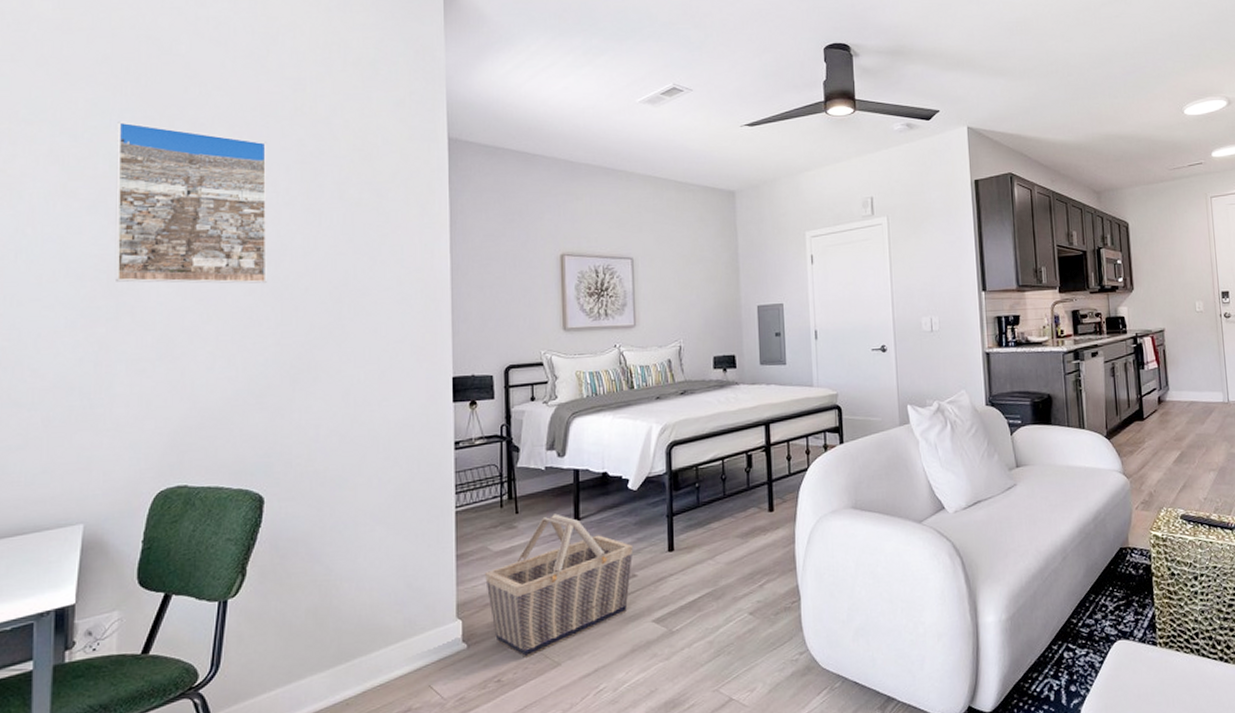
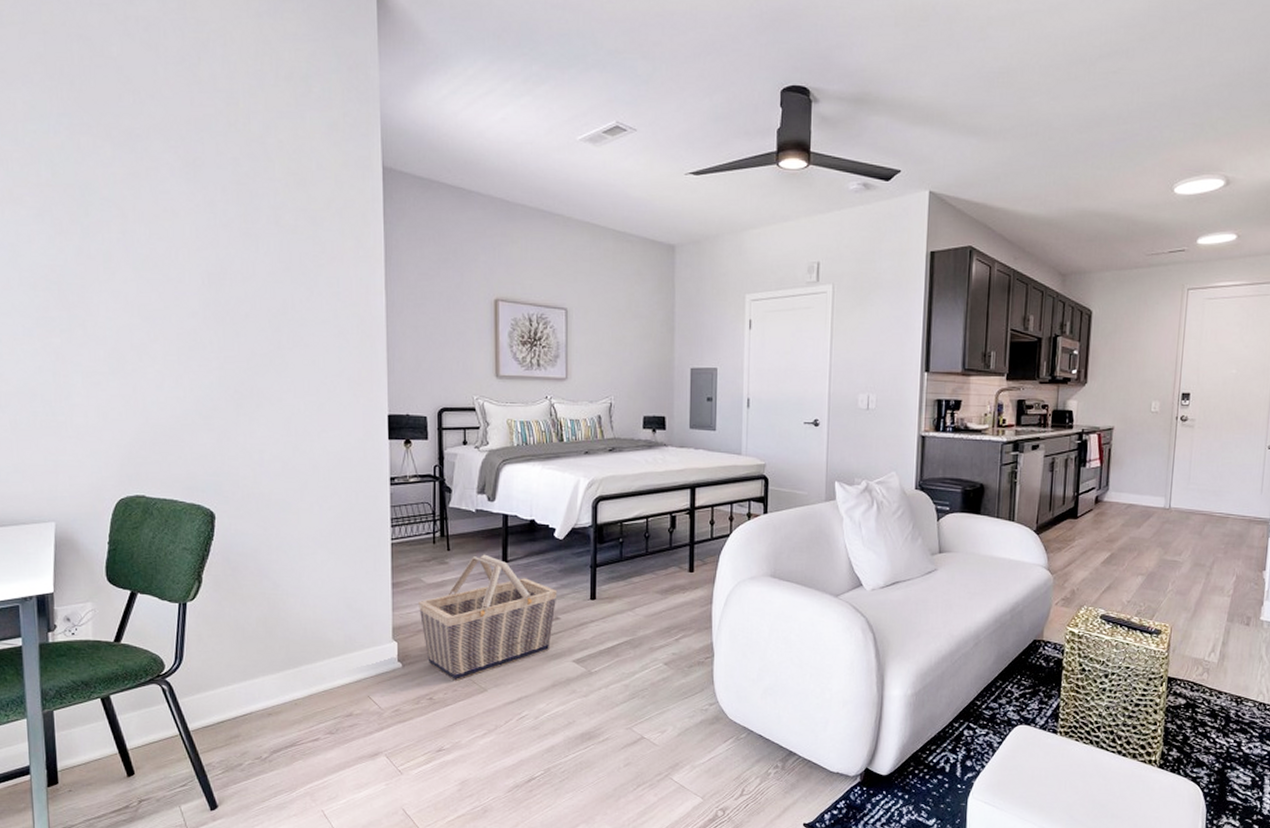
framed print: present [114,120,267,284] -> none [56,126,209,306]

